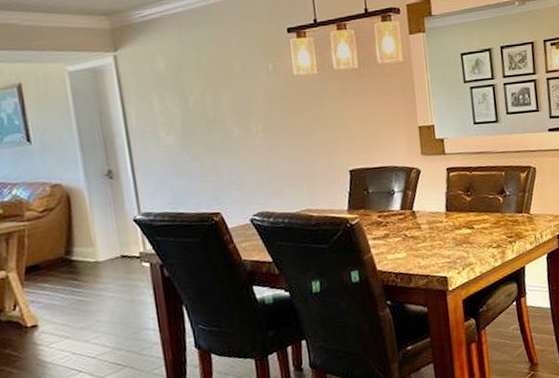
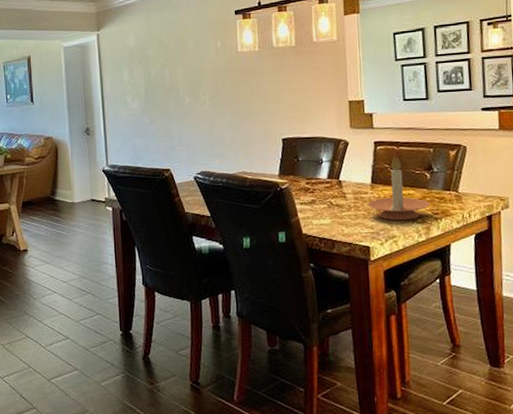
candle holder: none [443,177,504,248] -> present [367,152,430,221]

